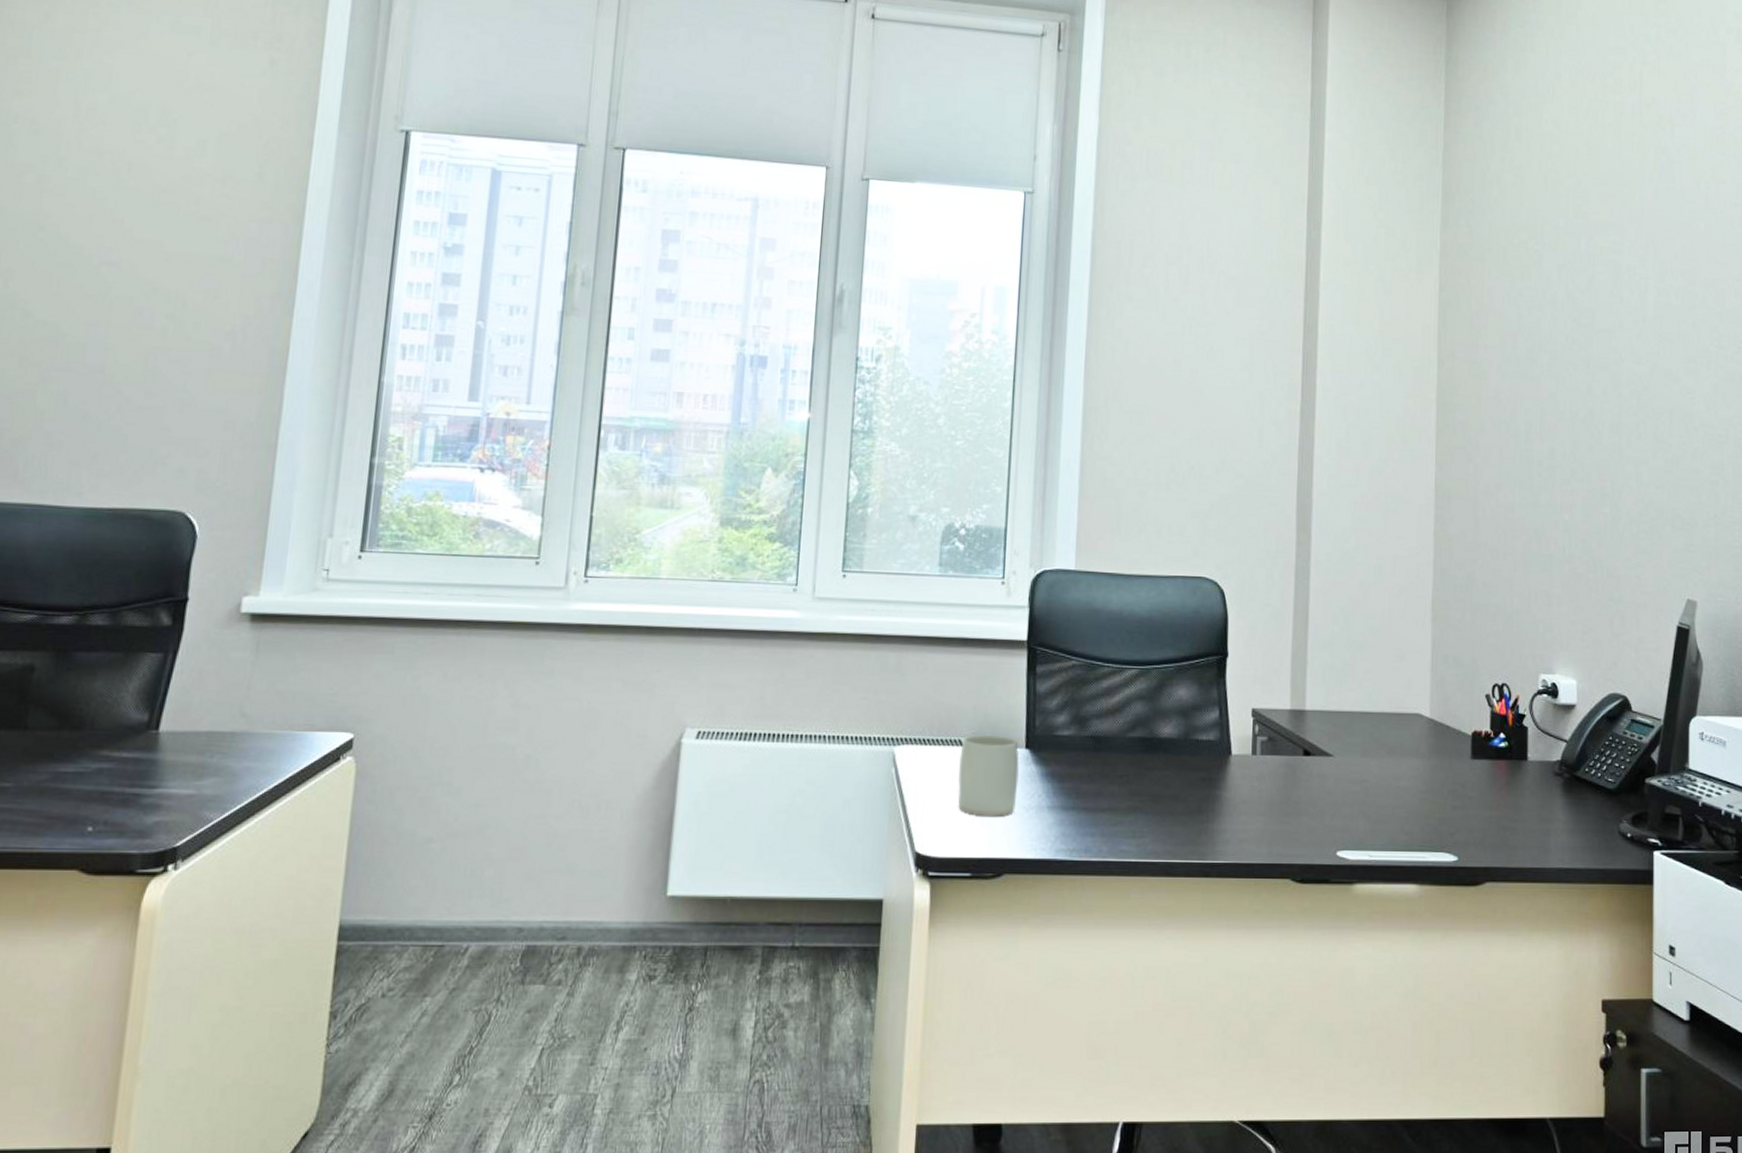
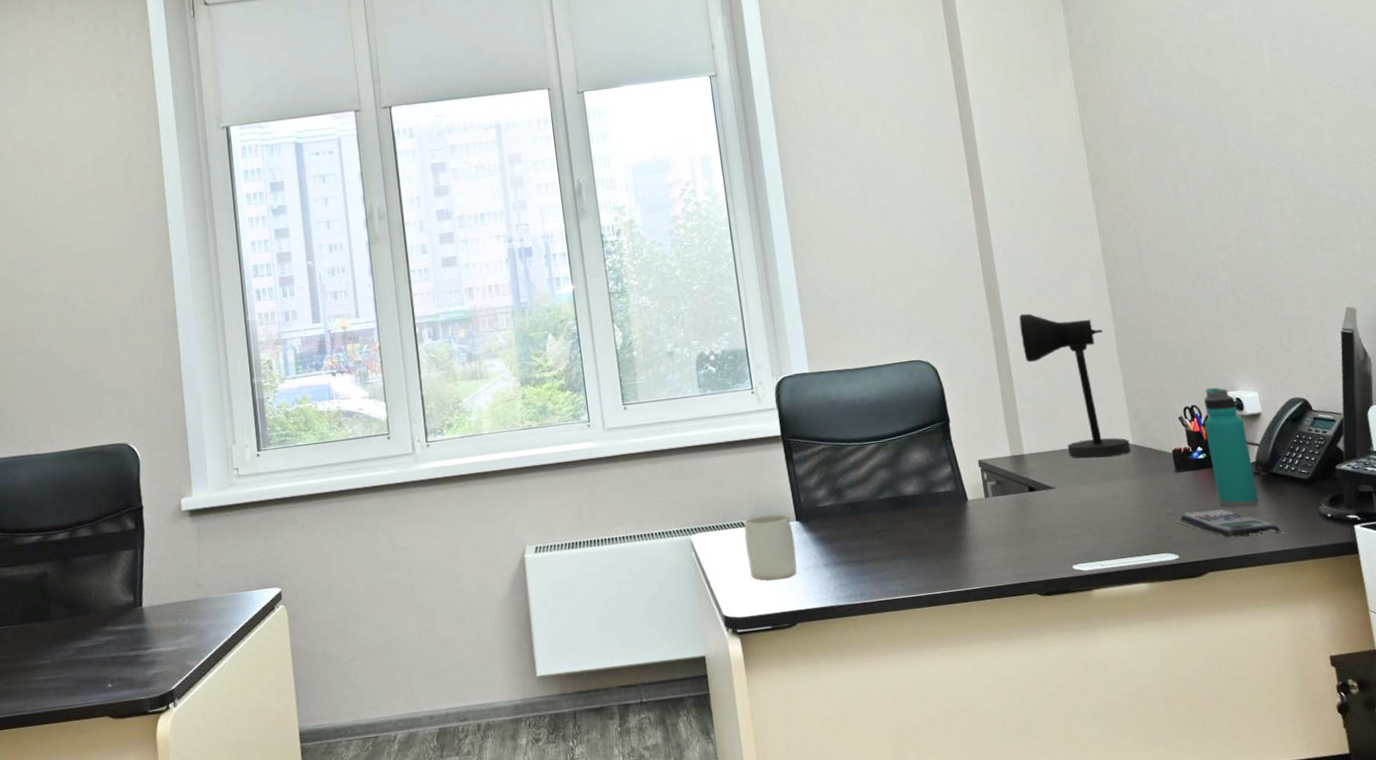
desk lamp: none [1327,543,1426,729] -> present [1019,313,1131,459]
calculator: none [1459,808,1578,849] -> present [1174,509,1285,539]
water bottle: none [1511,666,1557,811] -> present [1204,387,1259,508]

